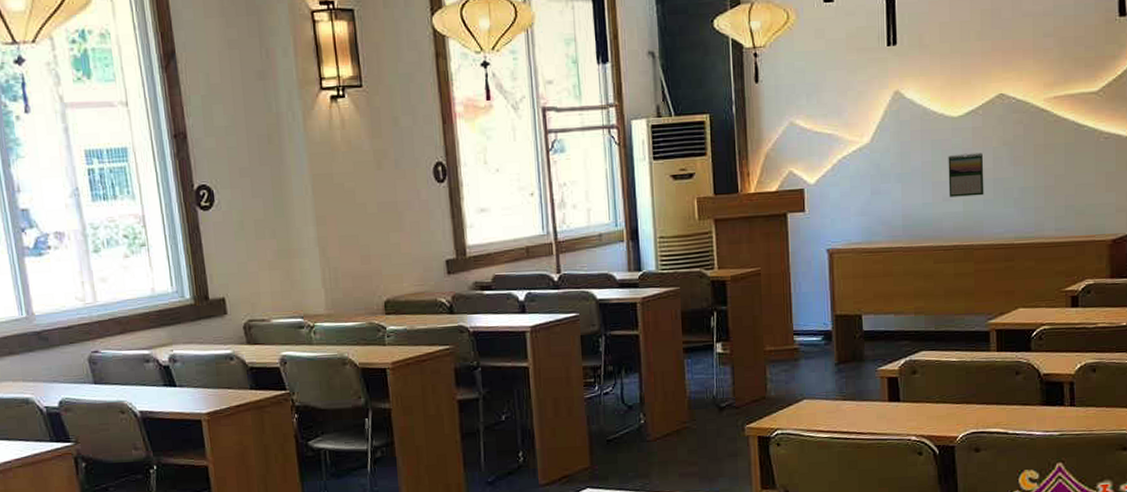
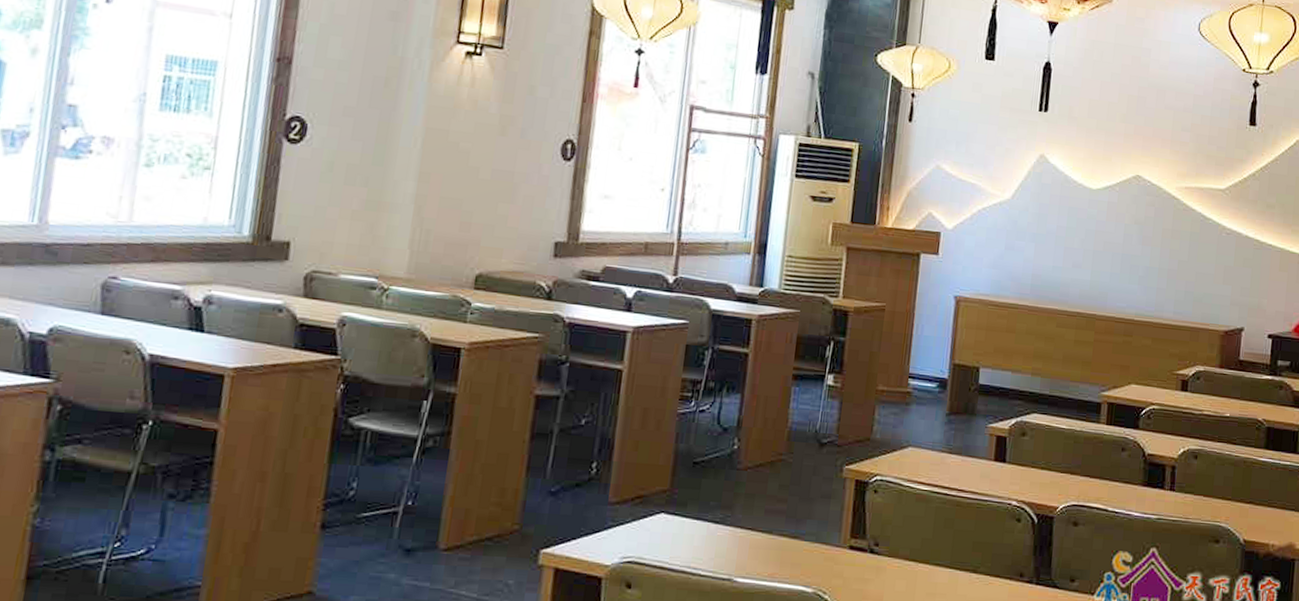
calendar: present [948,152,984,197] -> none [1078,224,1115,268]

